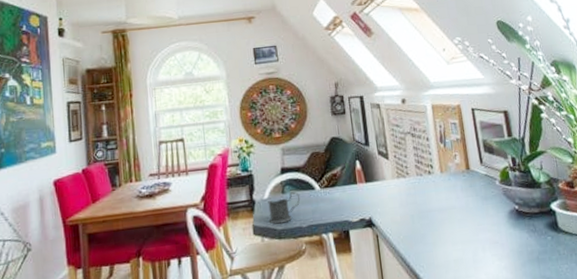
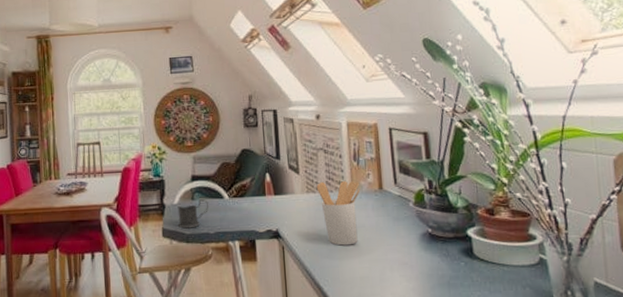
utensil holder: none [406,163,450,230] -> present [316,181,360,246]

